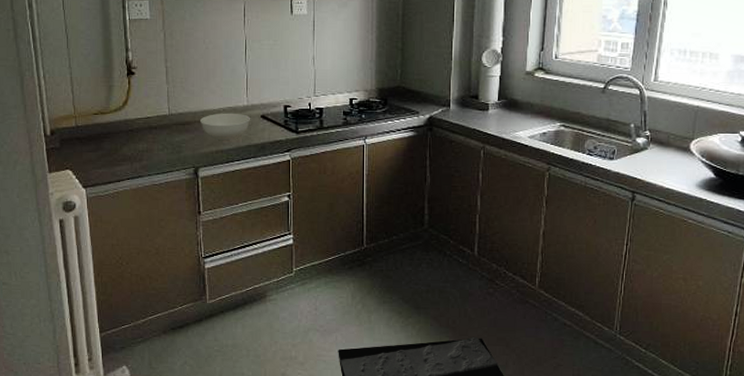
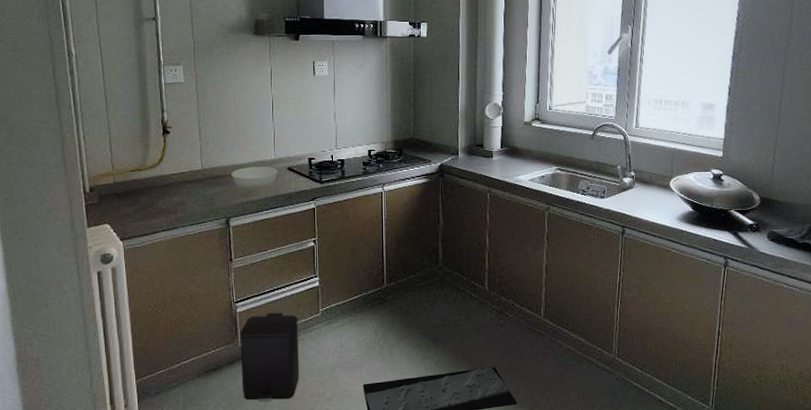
pedal bin: none [208,270,271,363] -> present [240,312,300,402]

